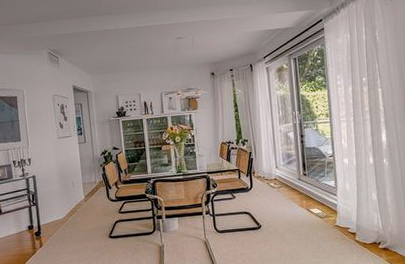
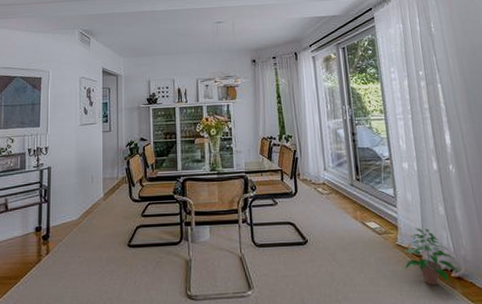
potted plant: none [340,211,385,255] -> present [402,228,458,285]

